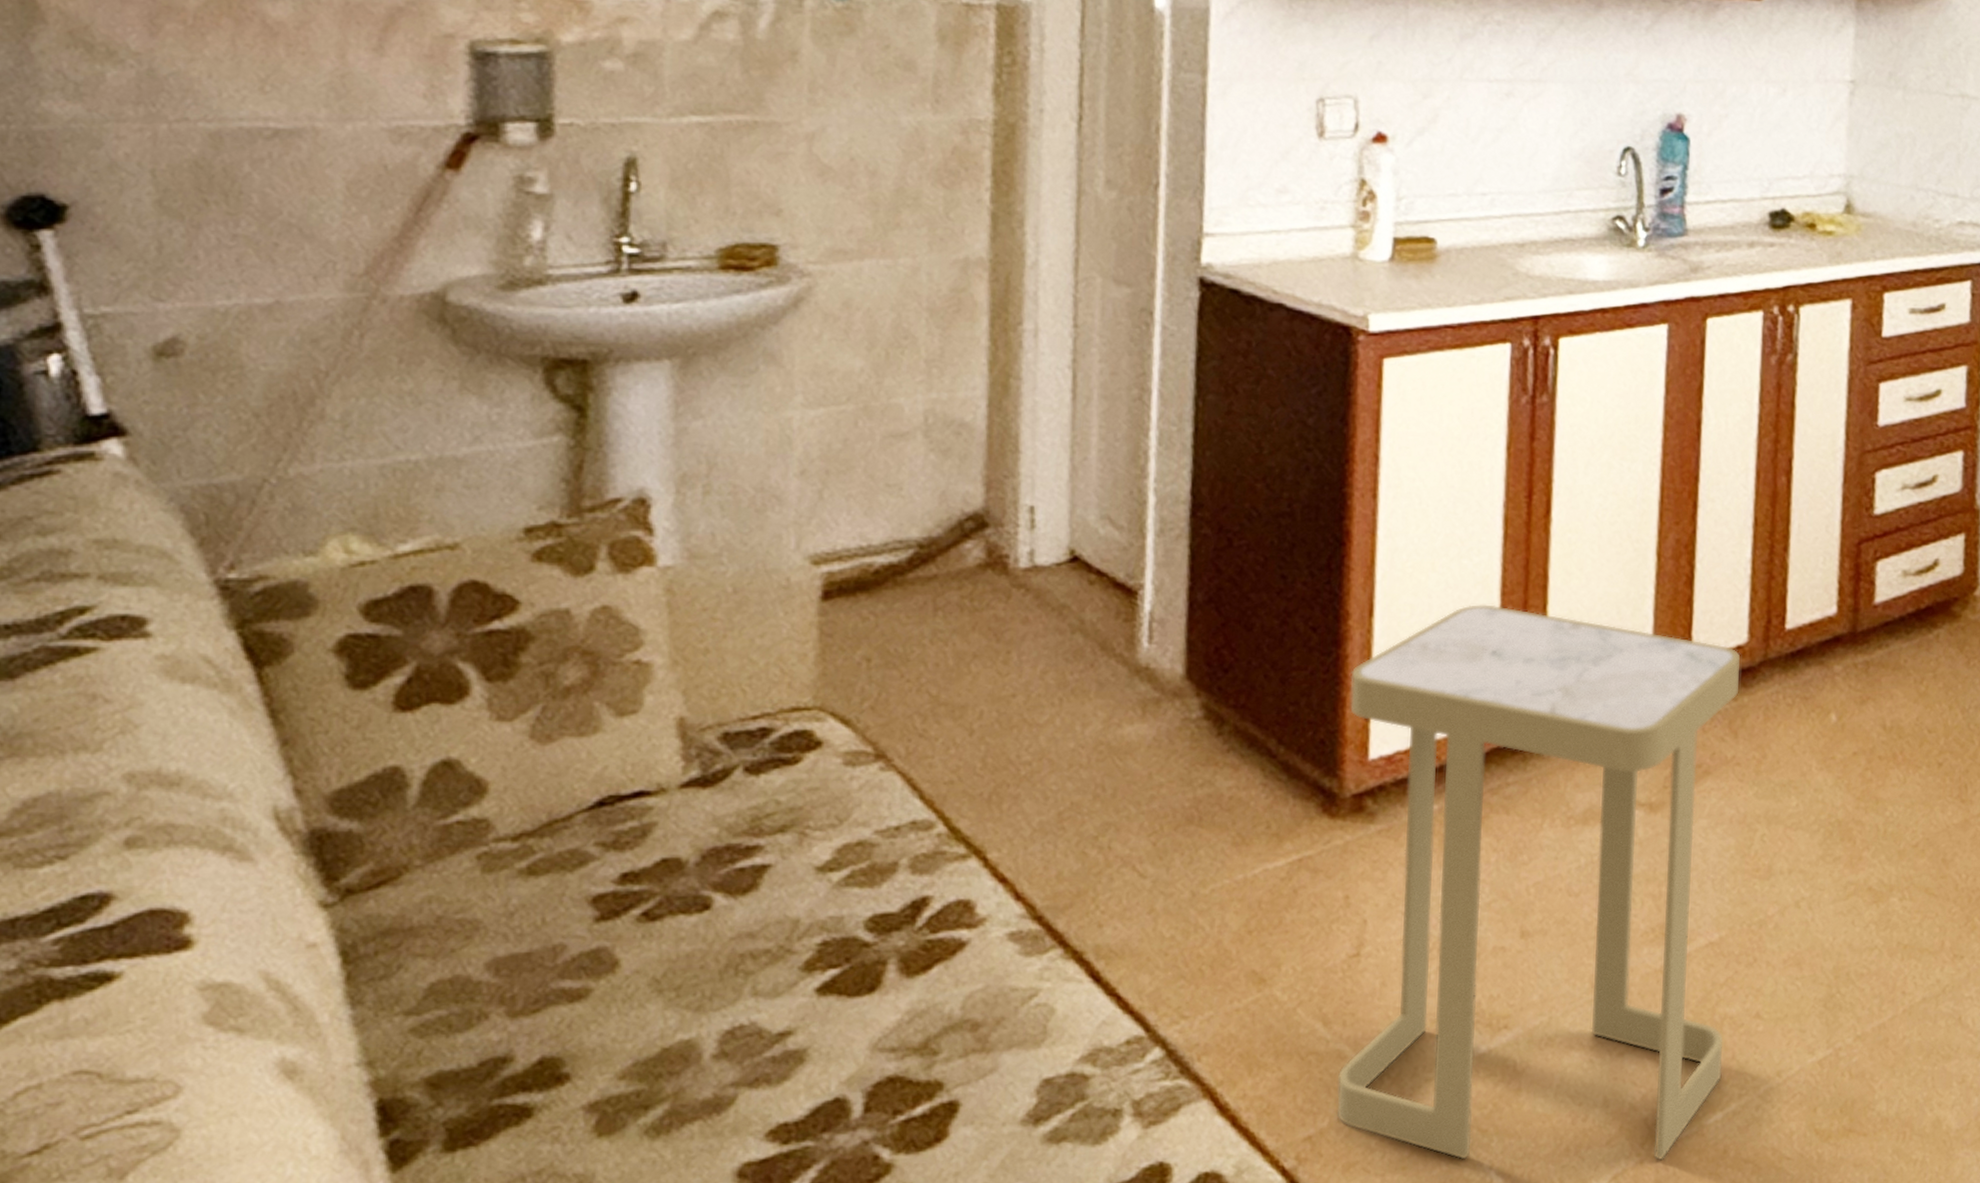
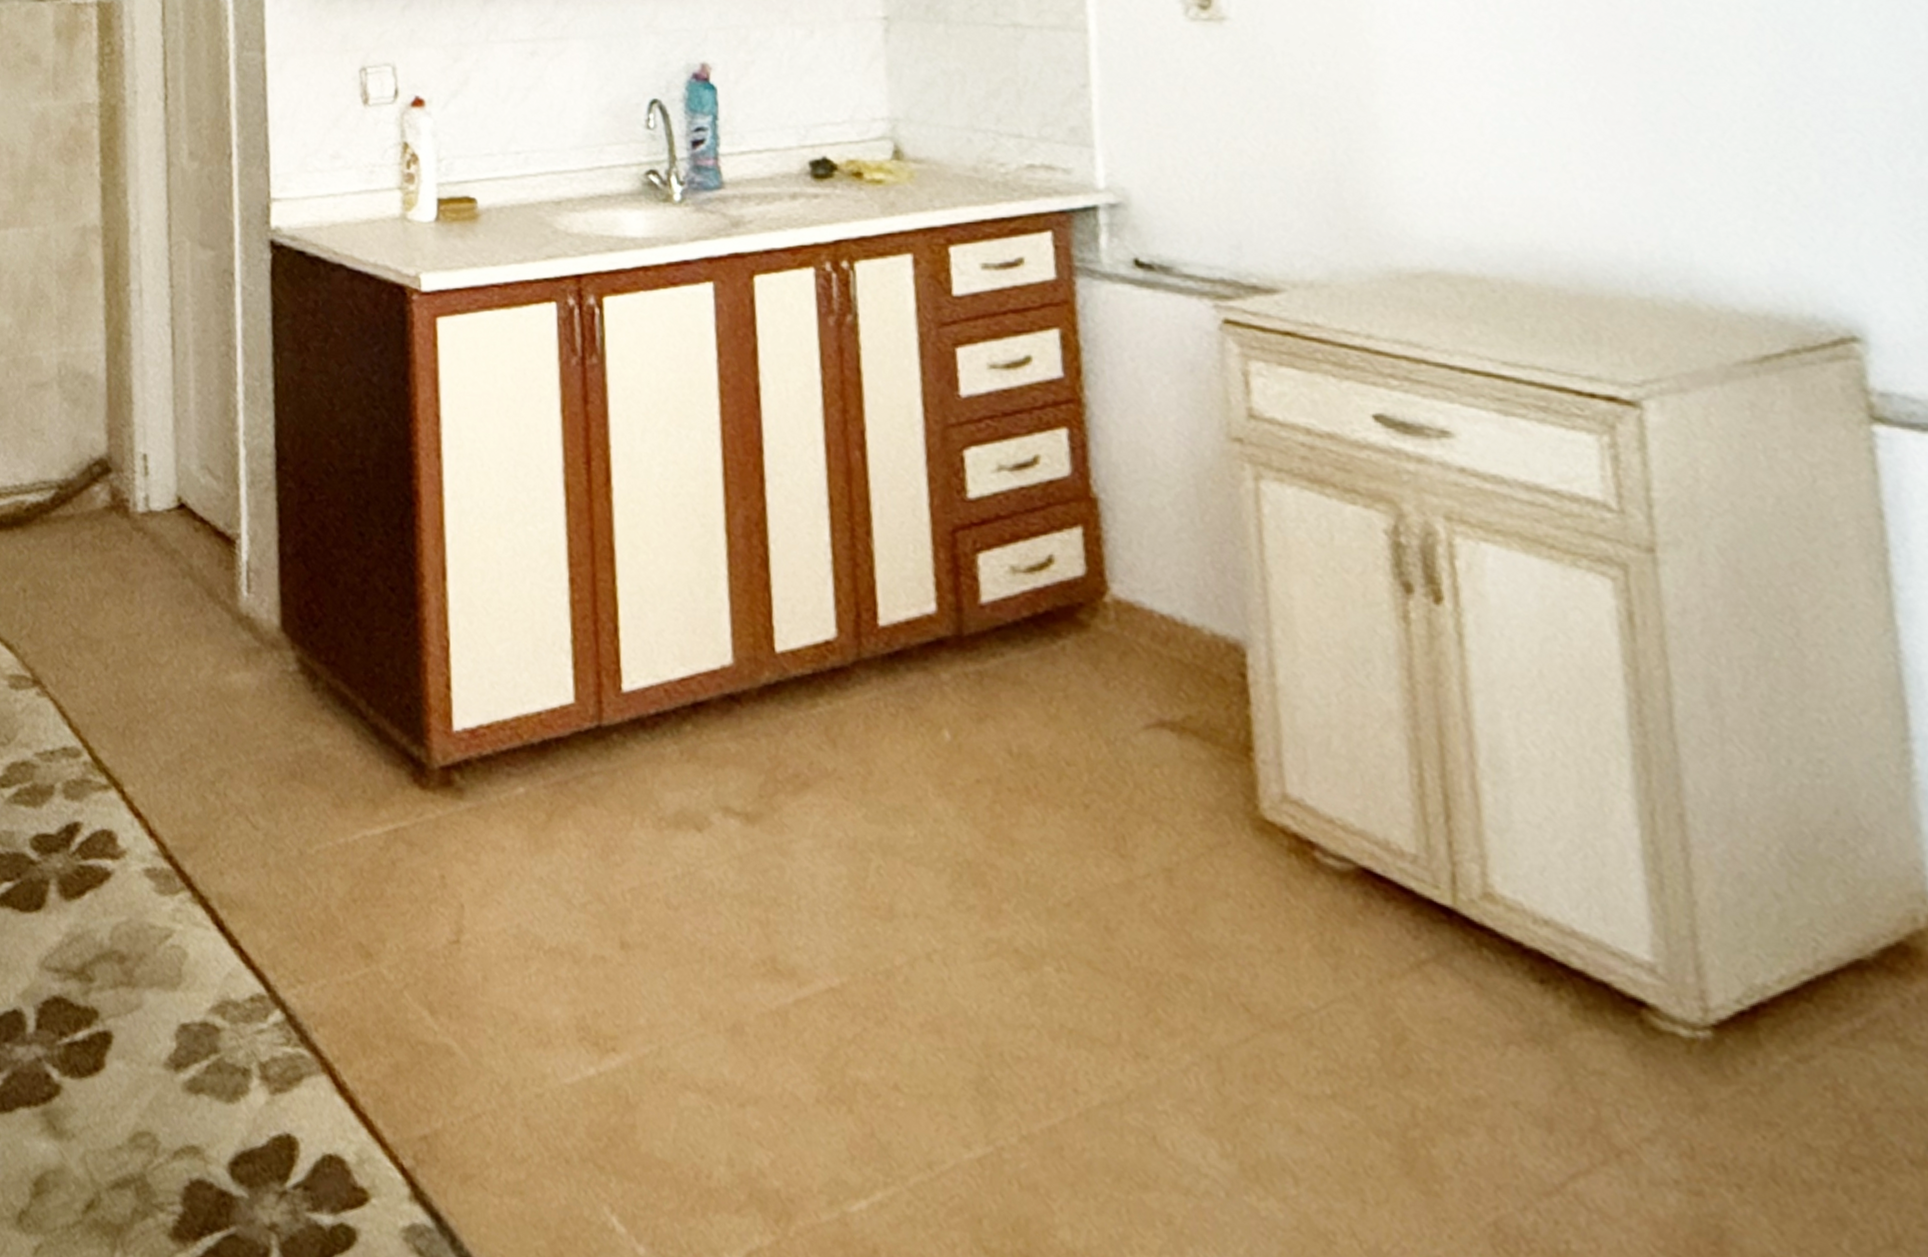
side table: present [1336,604,1740,1161] -> none [430,574,861,1246]

